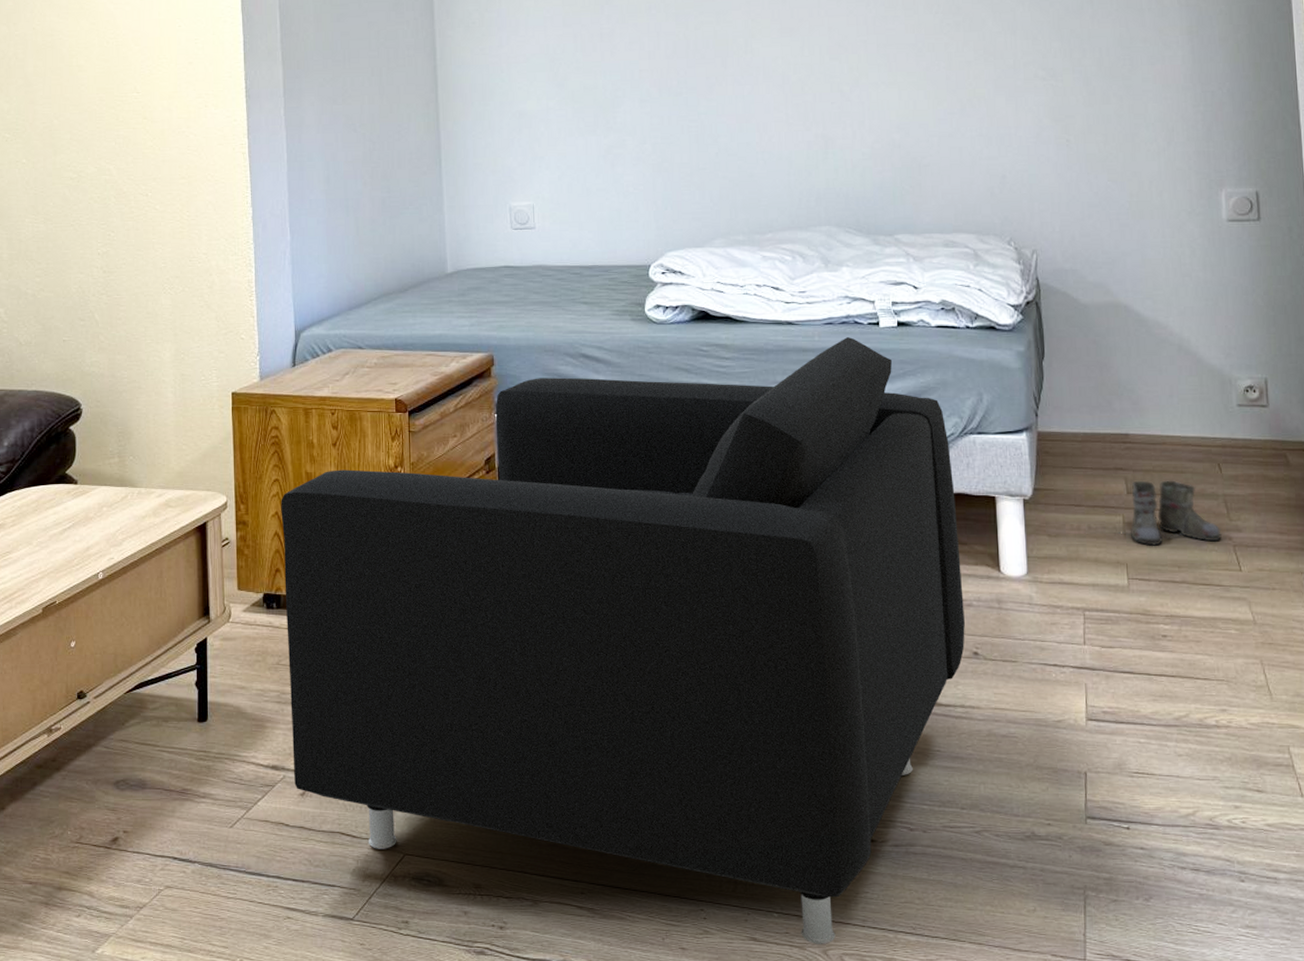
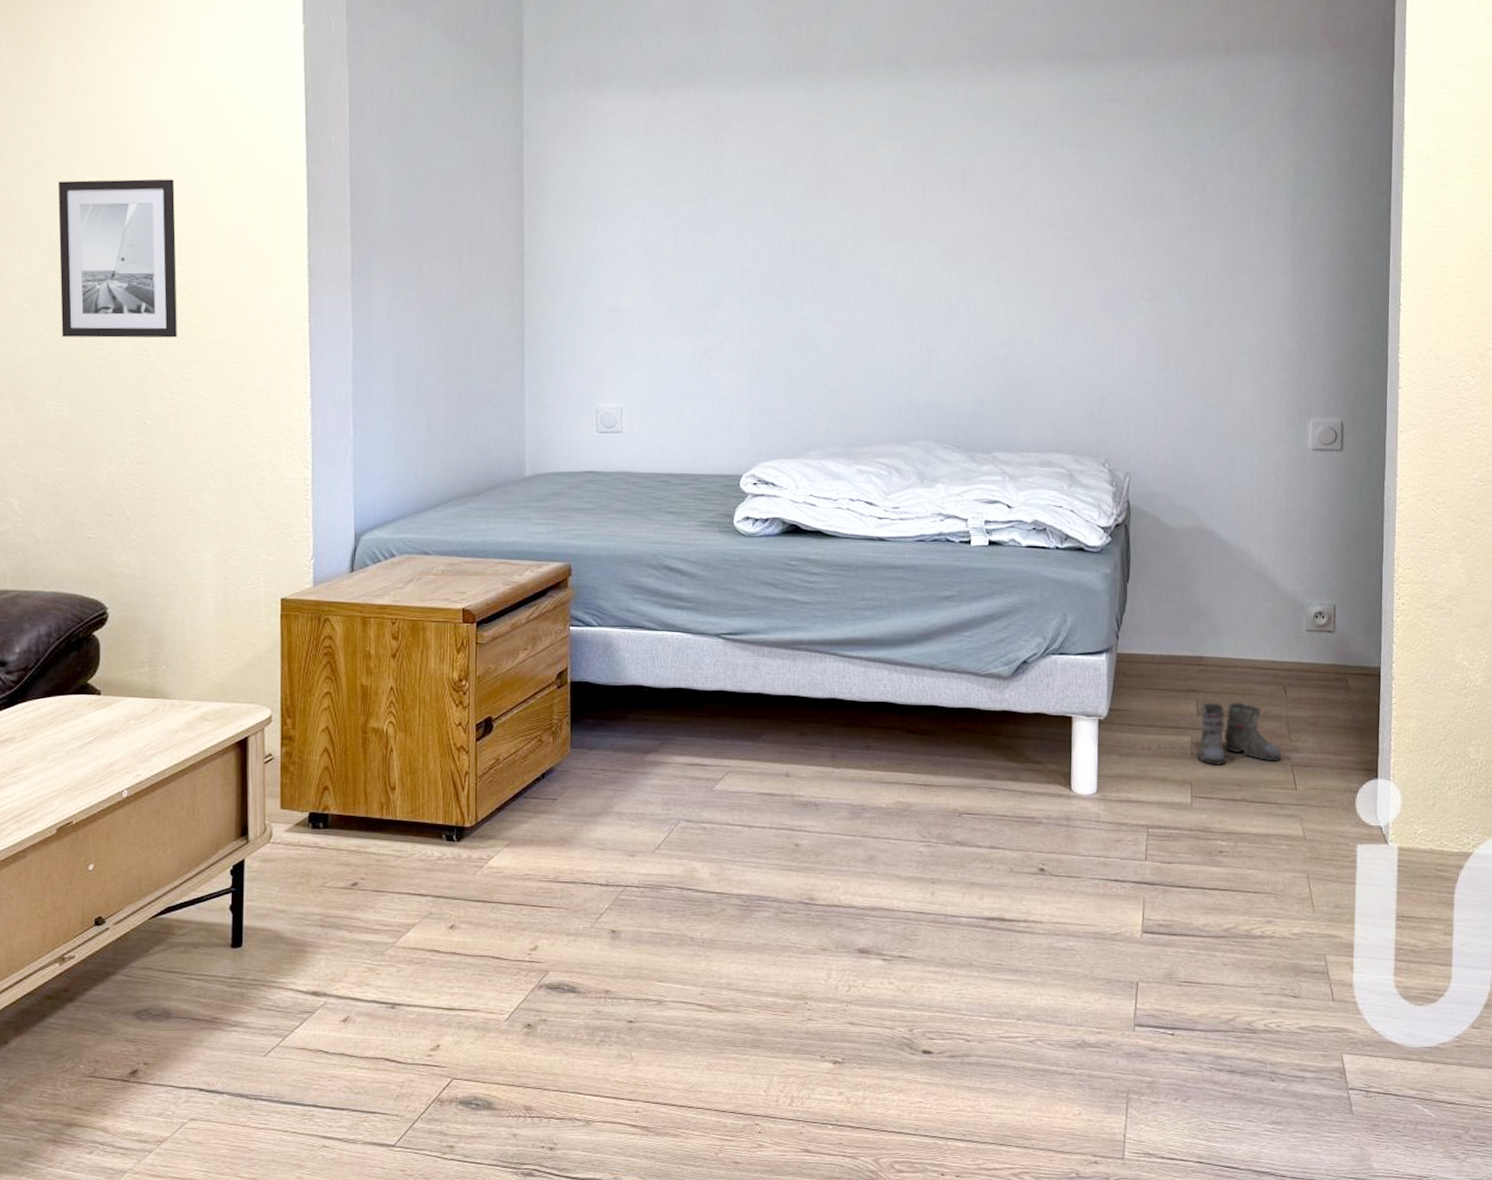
wall art: none [31,17,134,161] -> present [57,179,177,338]
armchair: present [281,337,965,944] -> none [332,555,1034,1154]

